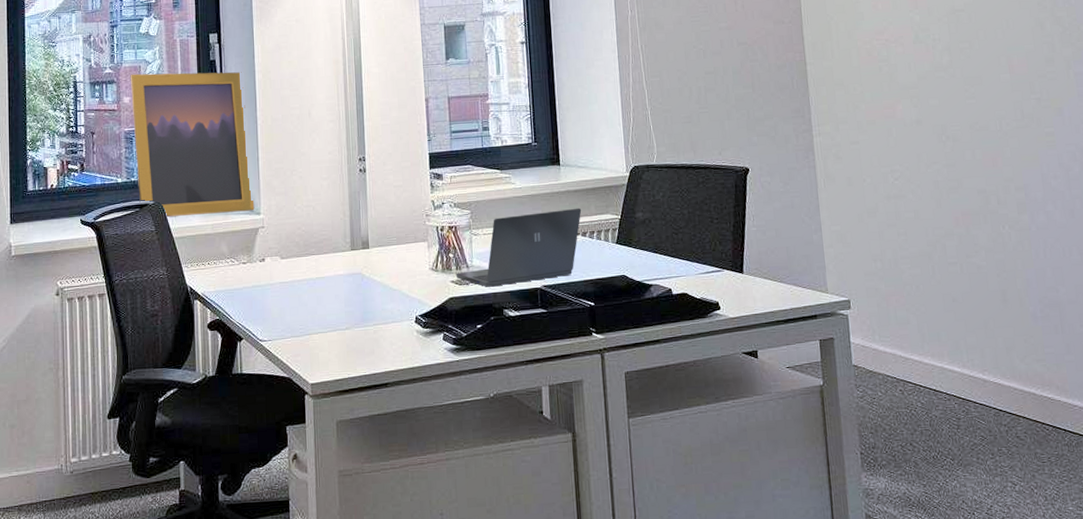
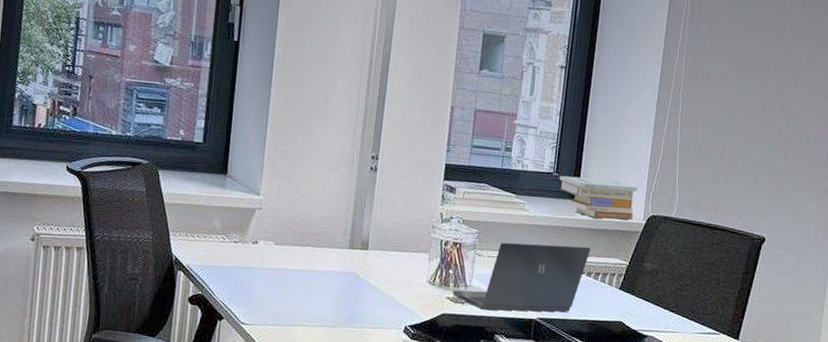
picture frame: present [130,72,255,218] -> none [132,21,261,190]
books: none [538,139,616,180] -> present [559,175,638,221]

